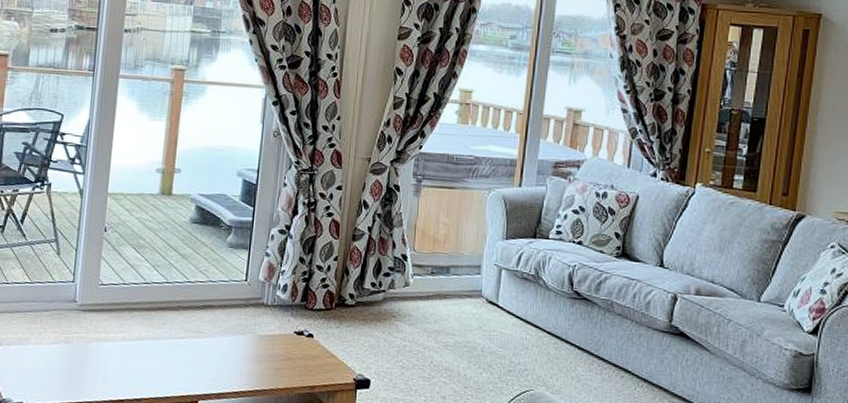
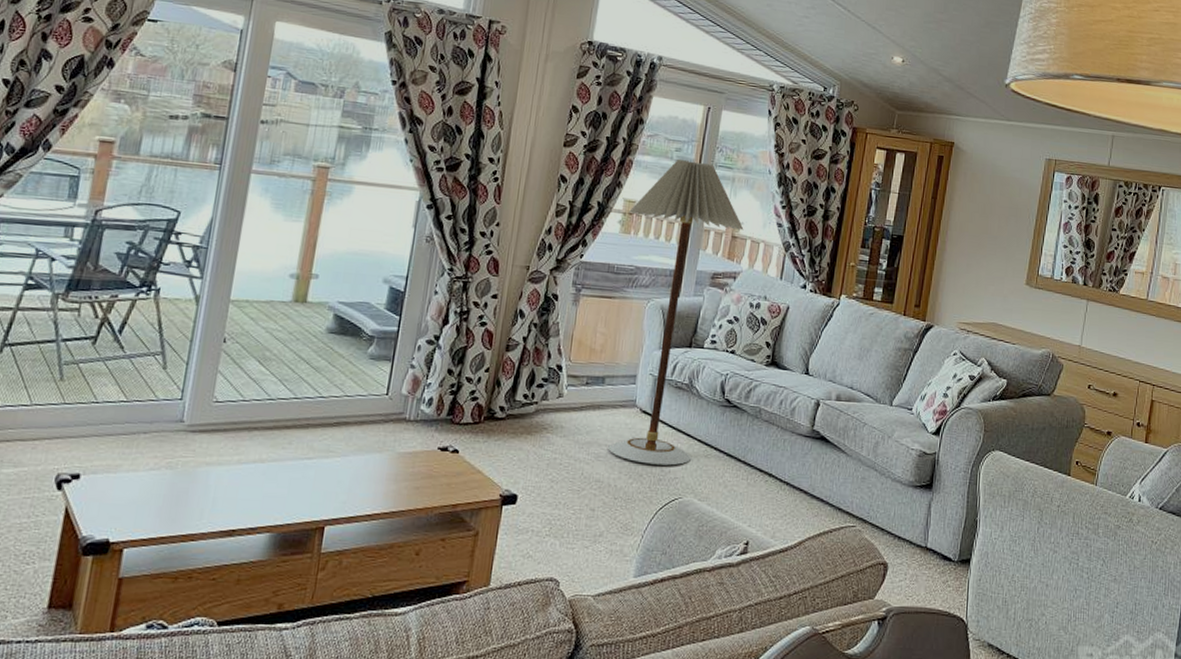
floor lamp: none [456,46,586,357] -> present [608,159,744,466]

